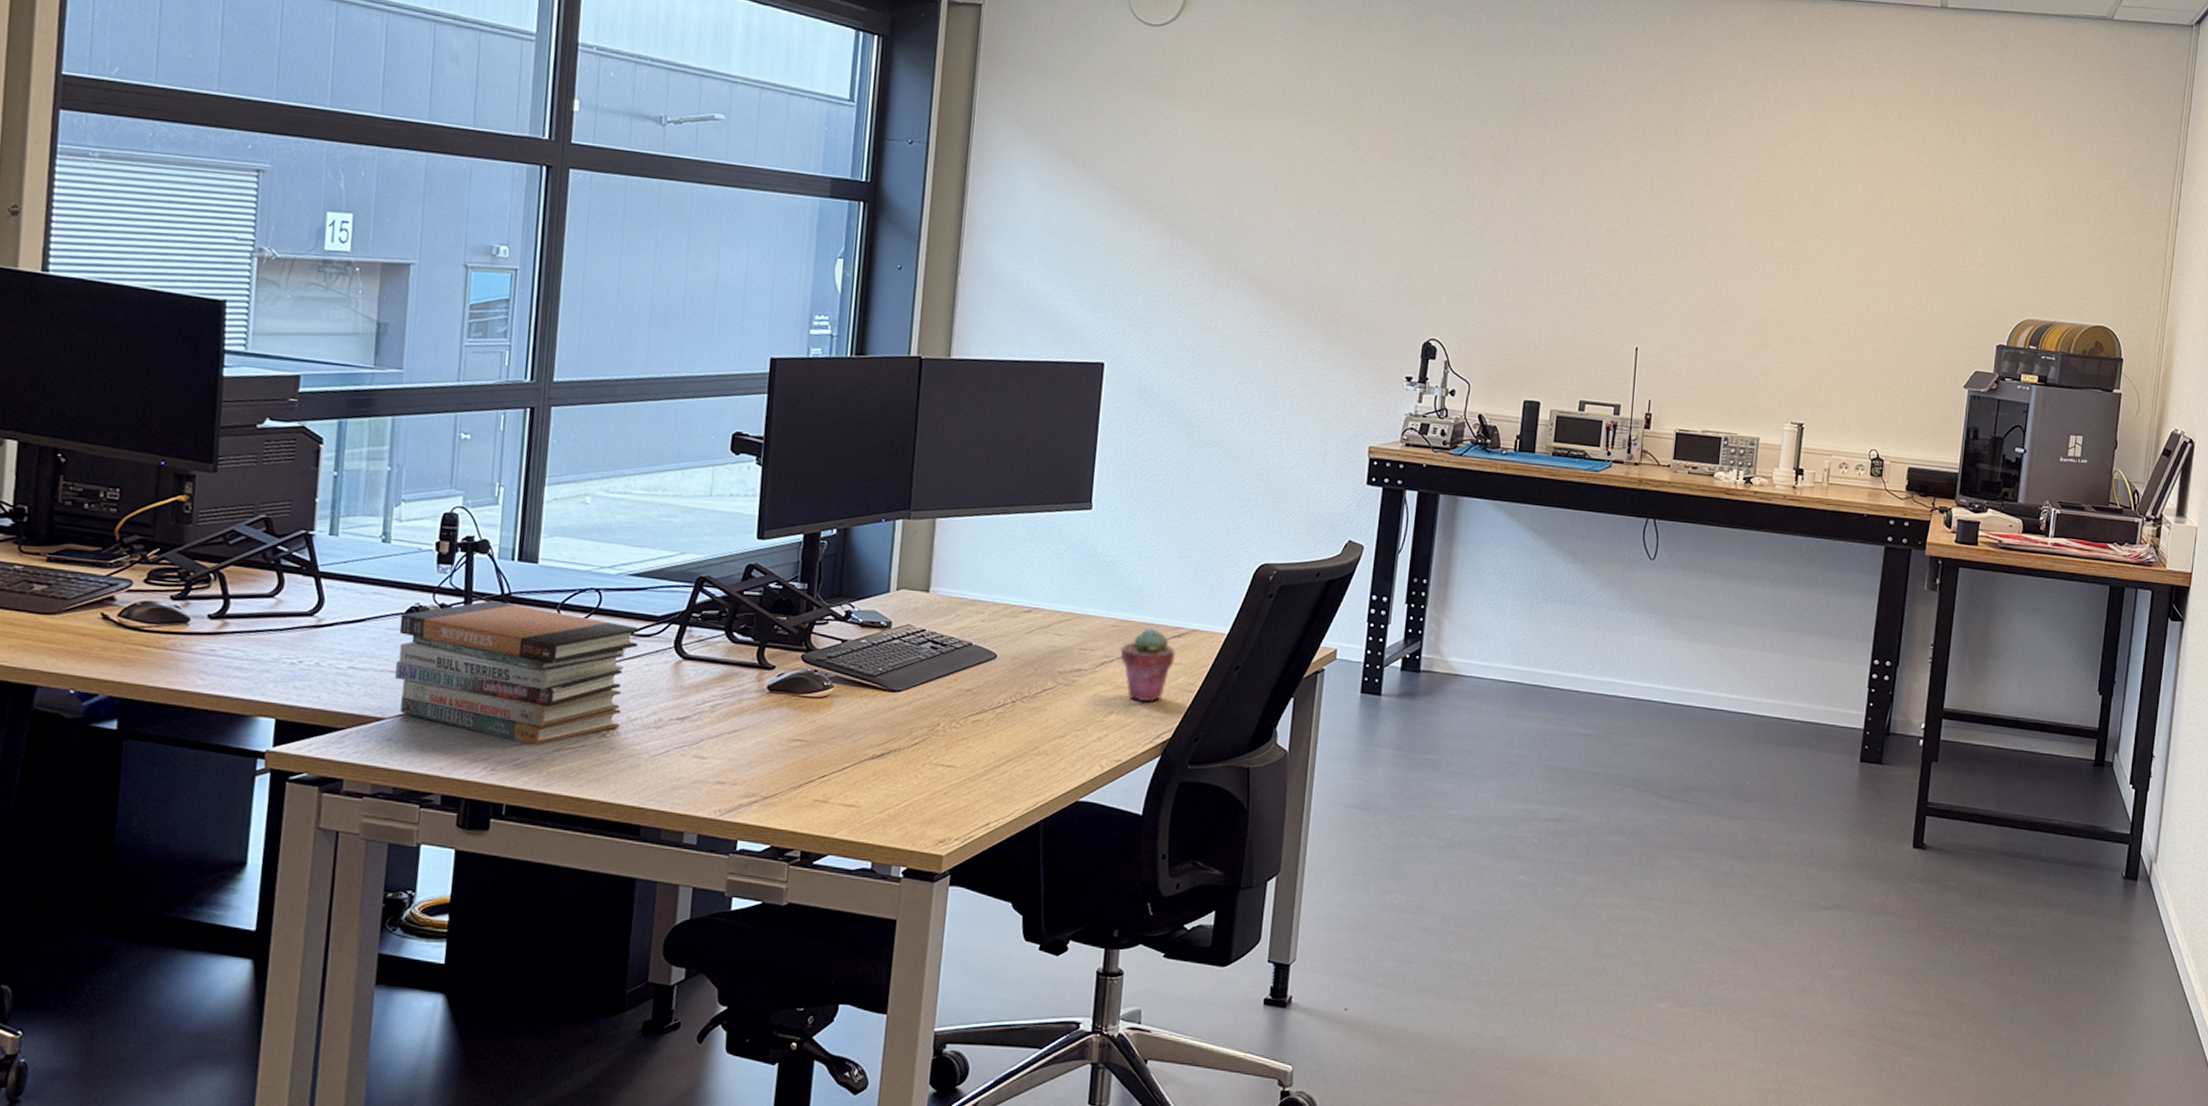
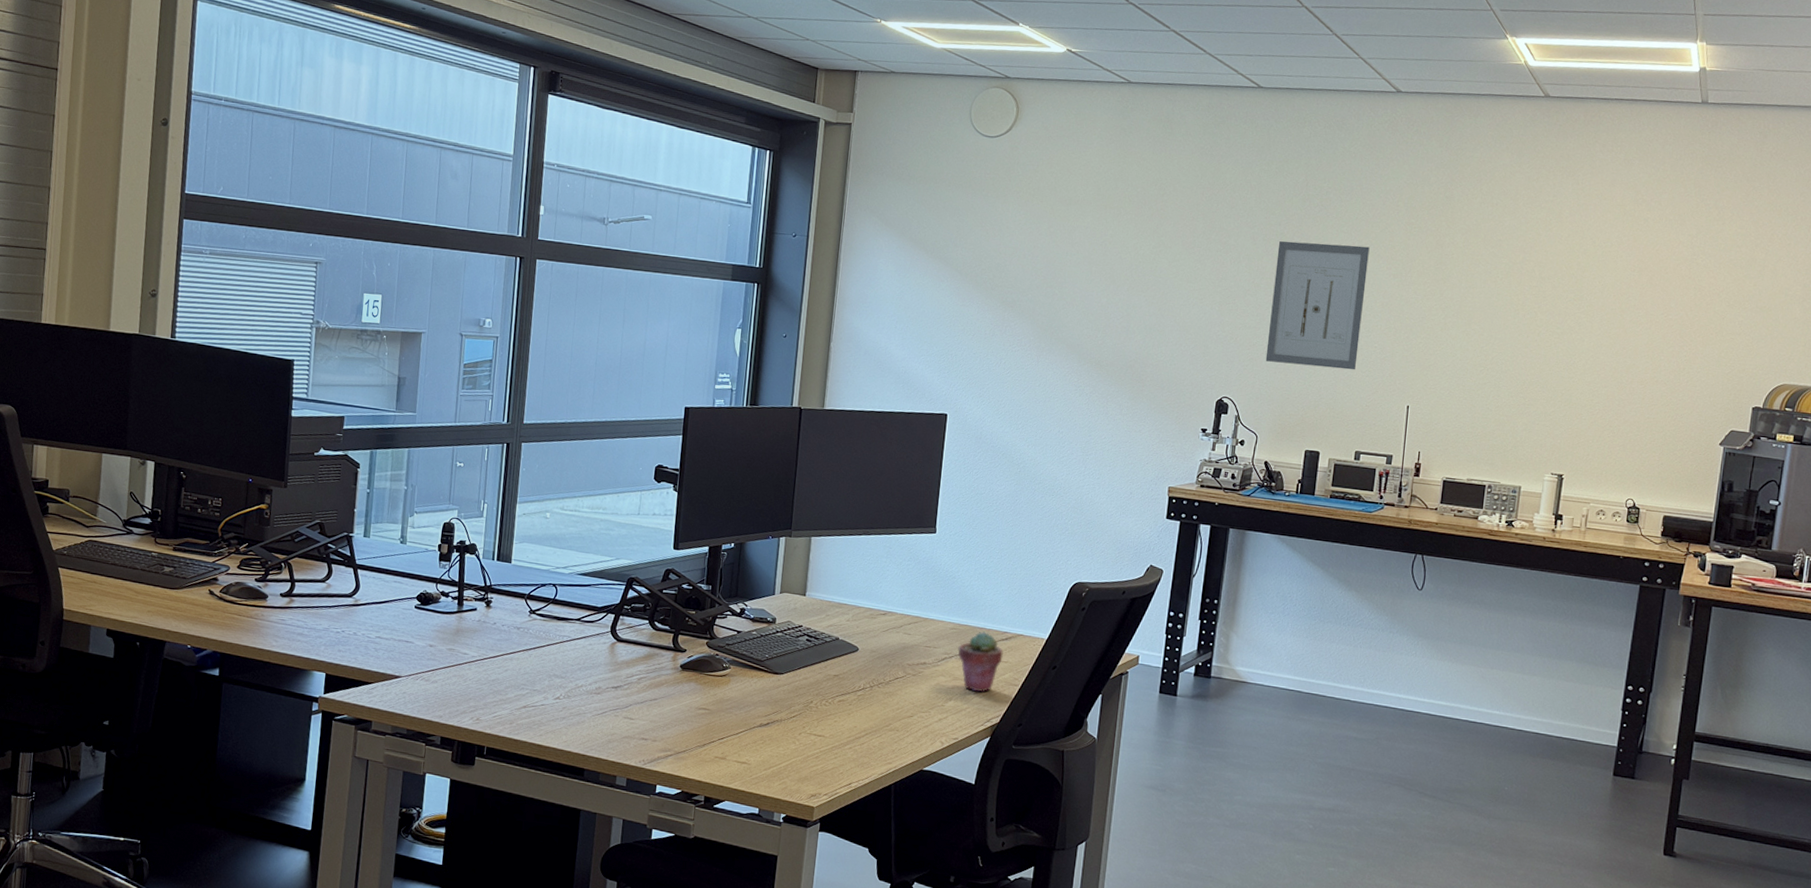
book stack: present [394,600,640,746] -> none [408,590,585,703]
wall art: none [1478,155,1593,307] -> present [1265,241,1370,370]

